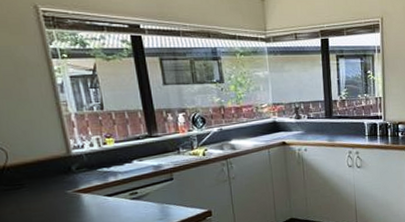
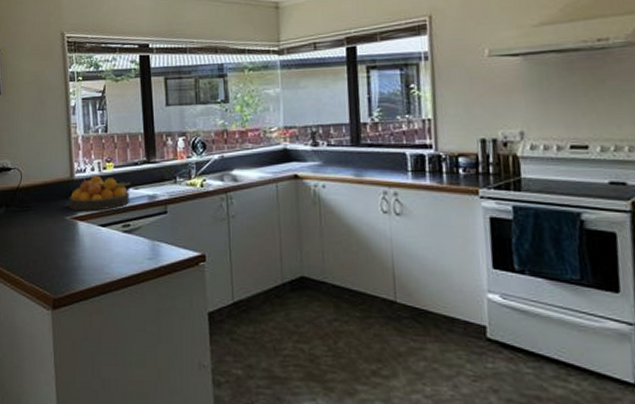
fruit bowl: none [68,150,136,185] -> present [69,175,130,211]

